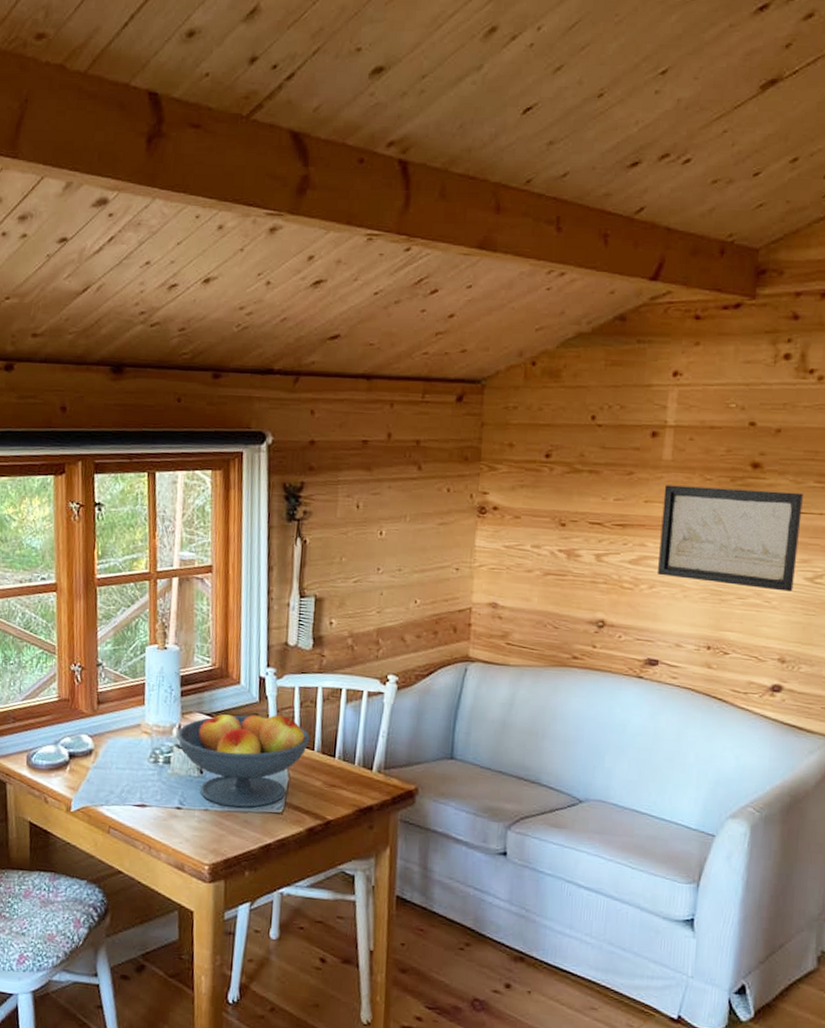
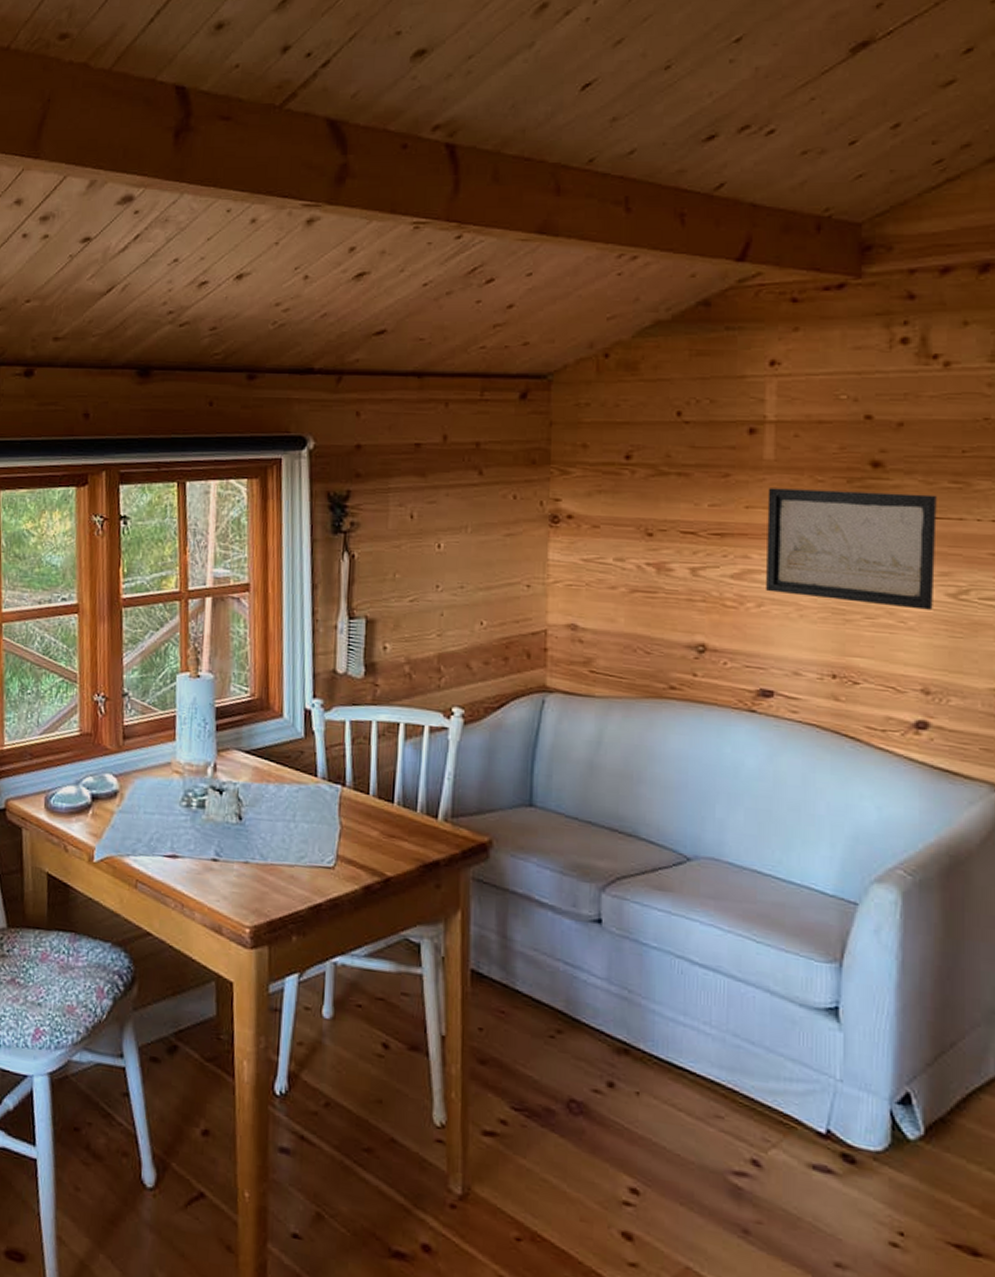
fruit bowl: present [176,711,311,808] -> none [212,749,365,861]

